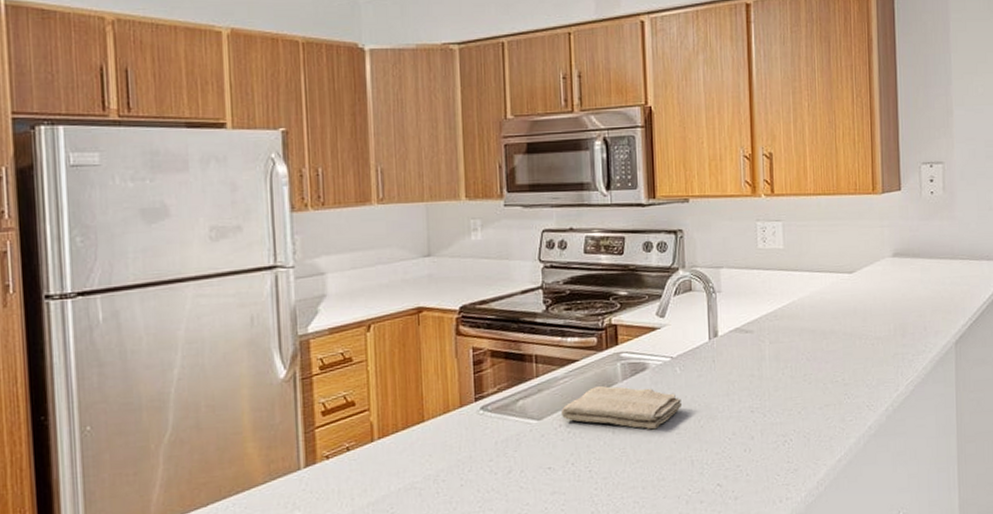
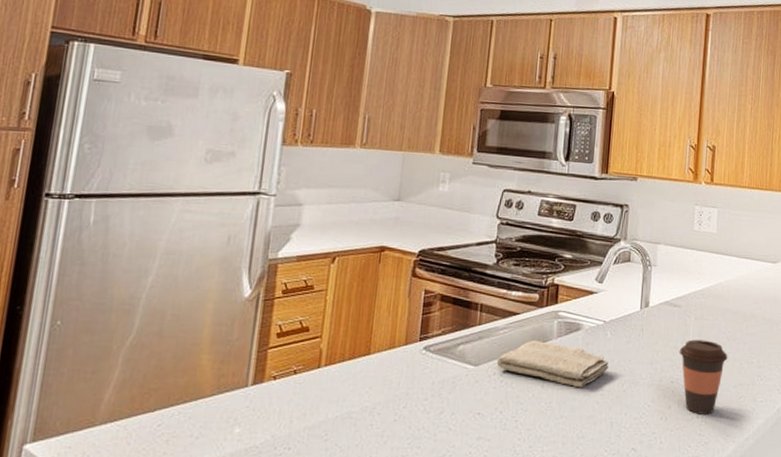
coffee cup: none [756,363,810,442] -> present [679,339,728,414]

